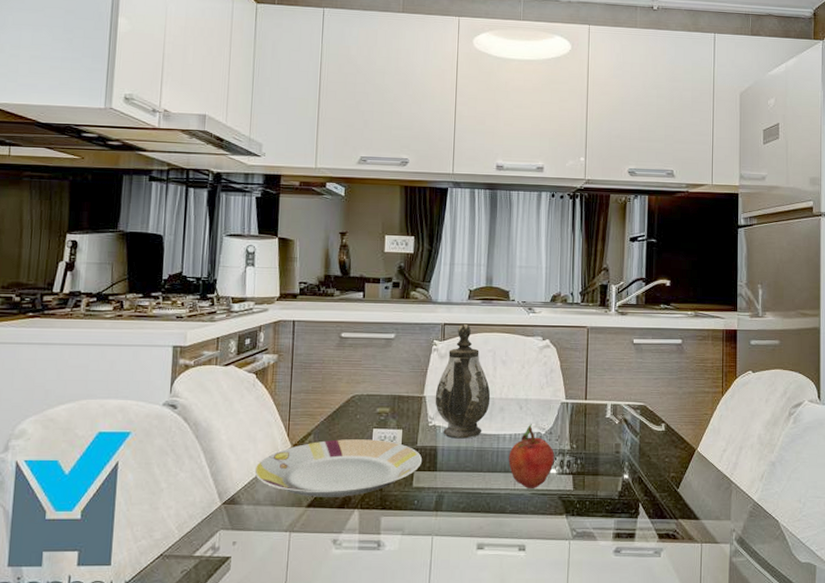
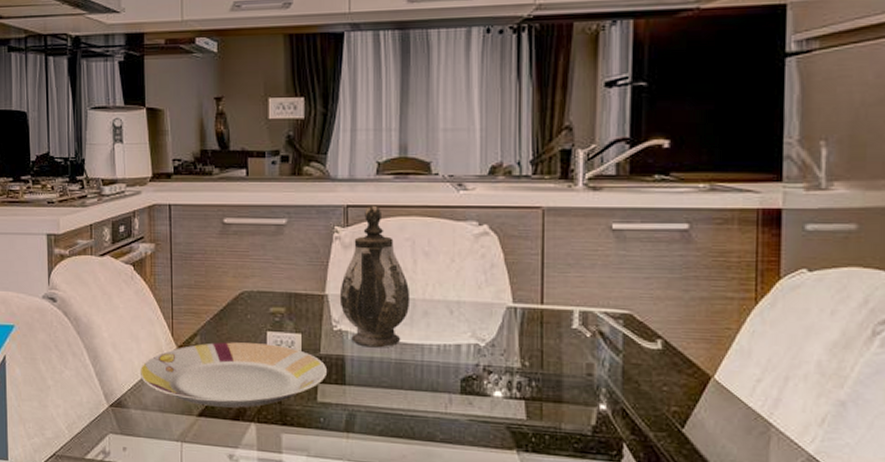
fruit: present [508,424,554,488] -> none [437,333,499,414]

